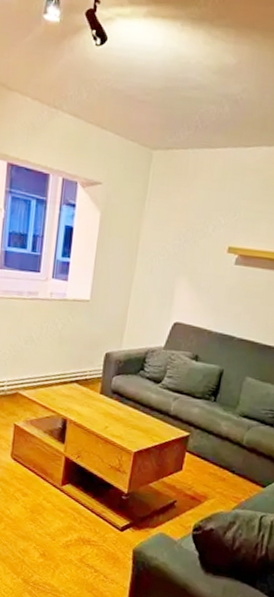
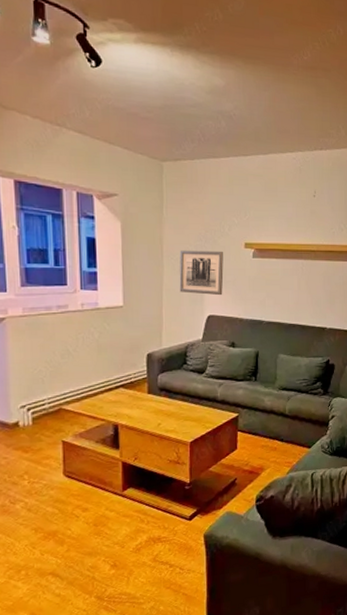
wall art: none [148,248,202,303] -> present [179,250,224,296]

